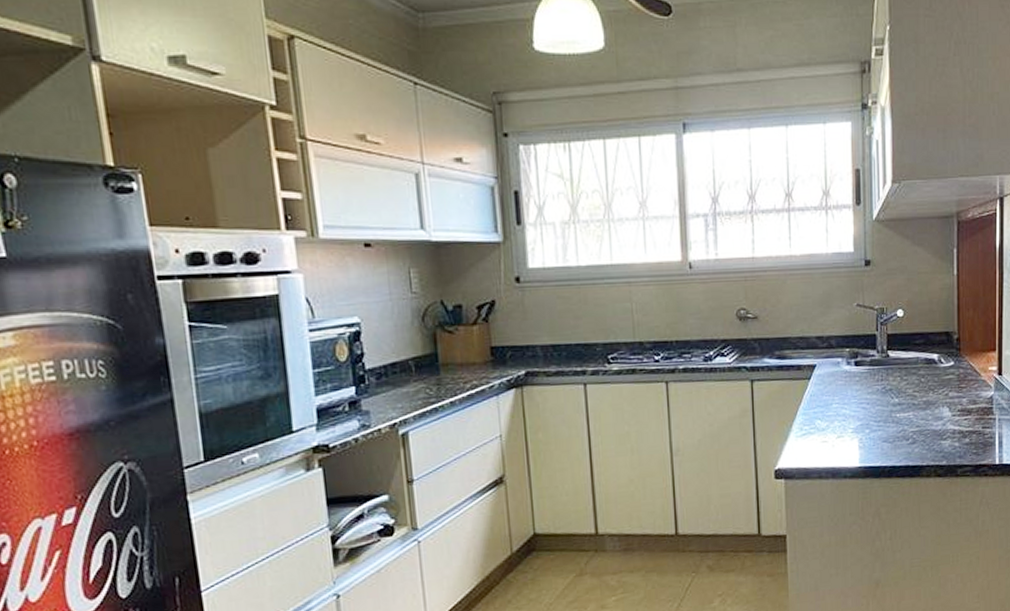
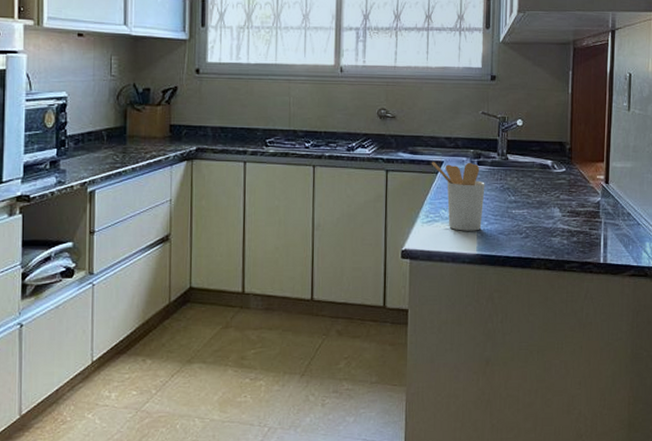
utensil holder: none [803,363,865,443] -> present [432,162,485,231]

